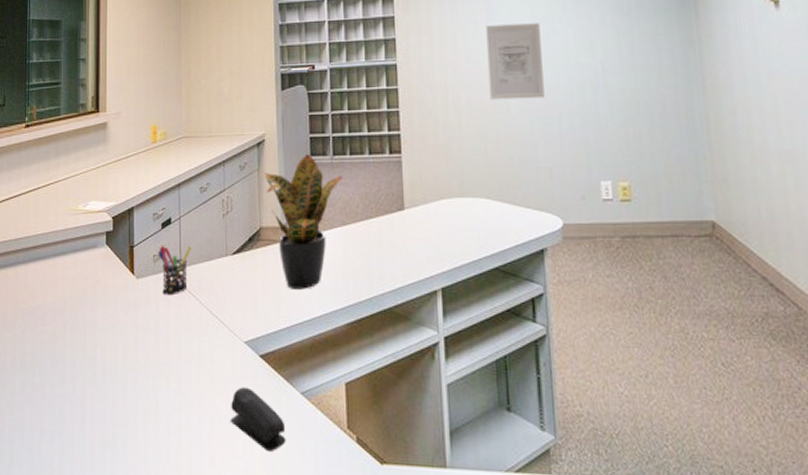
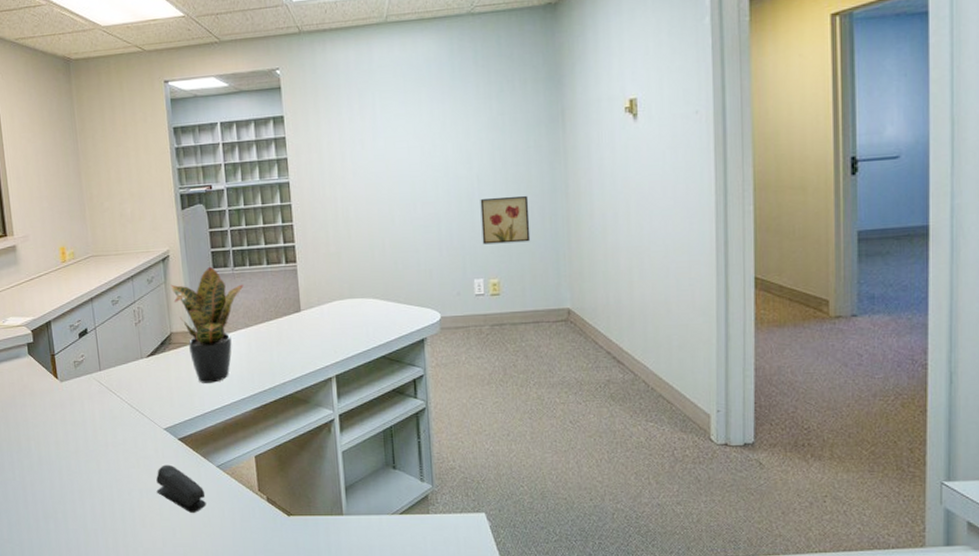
pen holder: present [157,245,192,296] -> none [77,352,109,395]
wall art: present [486,23,545,100] -> none [371,139,426,212]
wall art: none [605,87,665,141] -> present [480,195,531,245]

